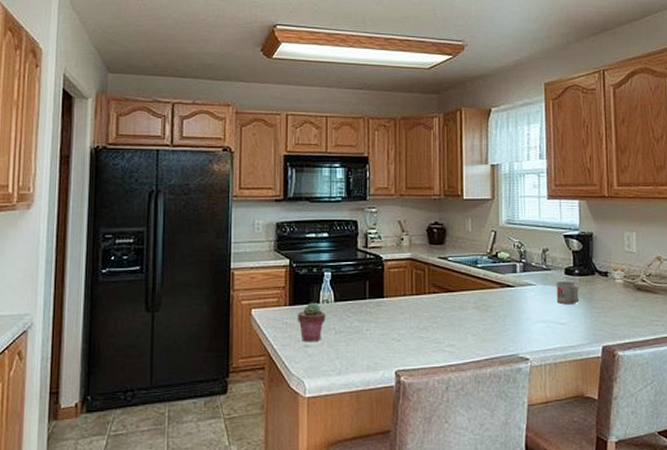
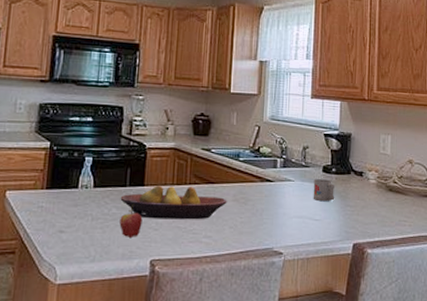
potted succulent: present [298,302,326,342] -> none [54,187,84,228]
fruit bowl: none [361,295,468,330] -> present [120,186,227,220]
fruit: none [362,316,385,349] -> present [119,204,143,237]

